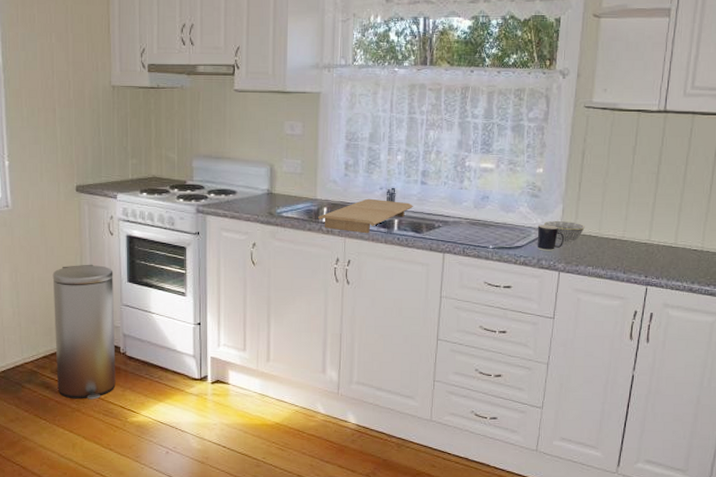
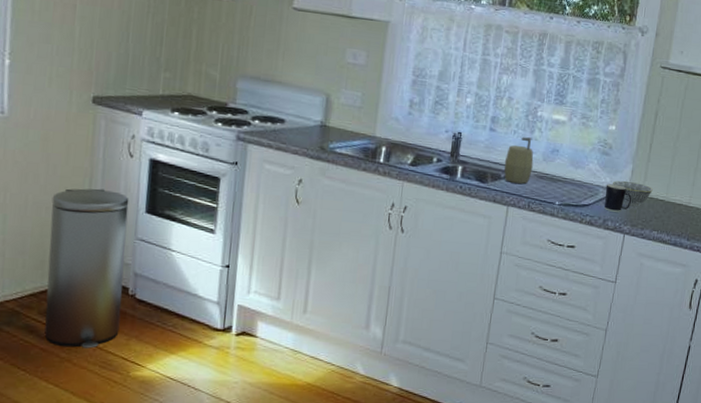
cutting board: present [318,198,413,234] -> none [375,141,479,179]
soap dispenser: none [437,187,465,232] -> present [504,137,534,185]

